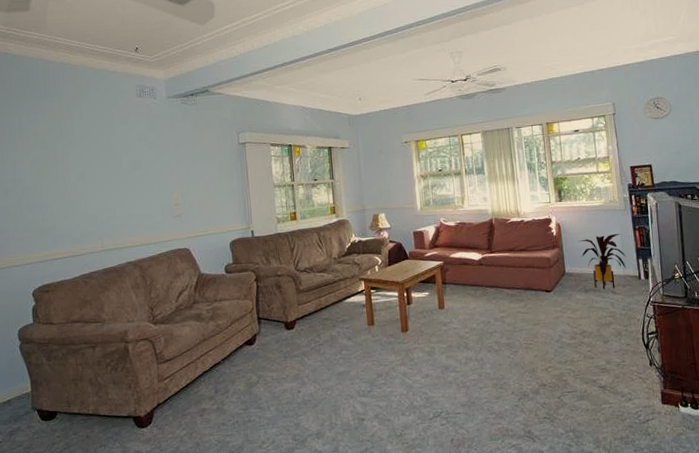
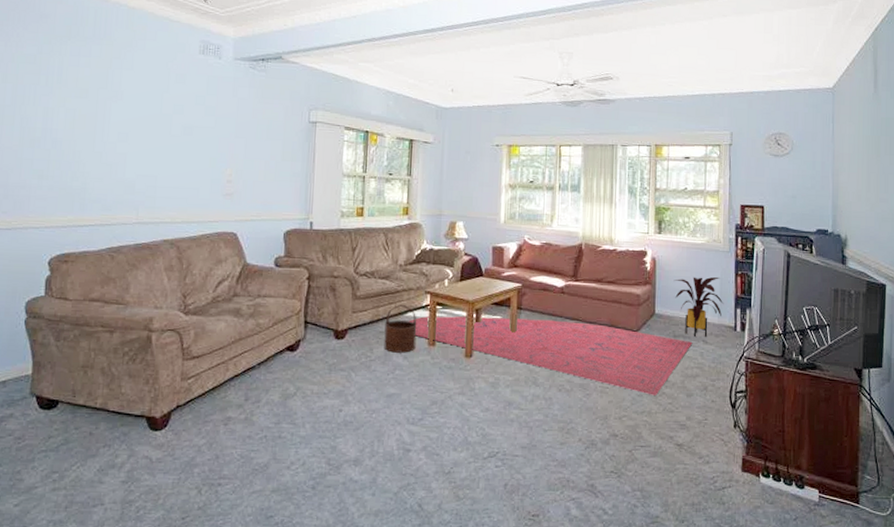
wooden bucket: none [328,292,358,336] -> present [384,304,417,353]
rug: none [348,288,603,346] -> present [408,316,693,395]

